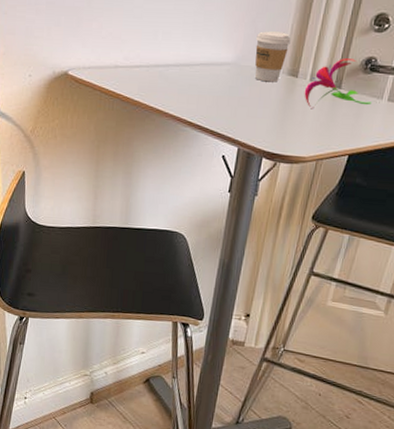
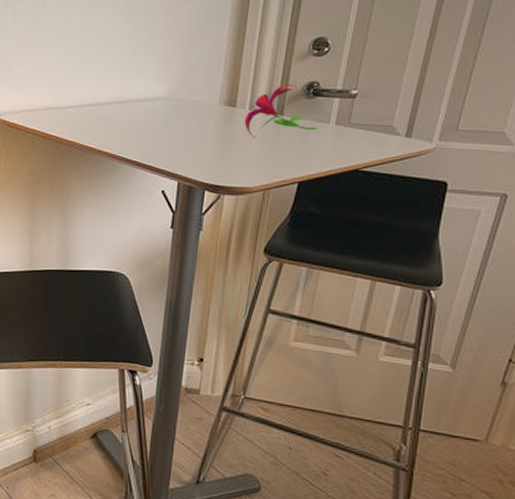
coffee cup: present [255,31,291,82] -> none [189,63,226,114]

